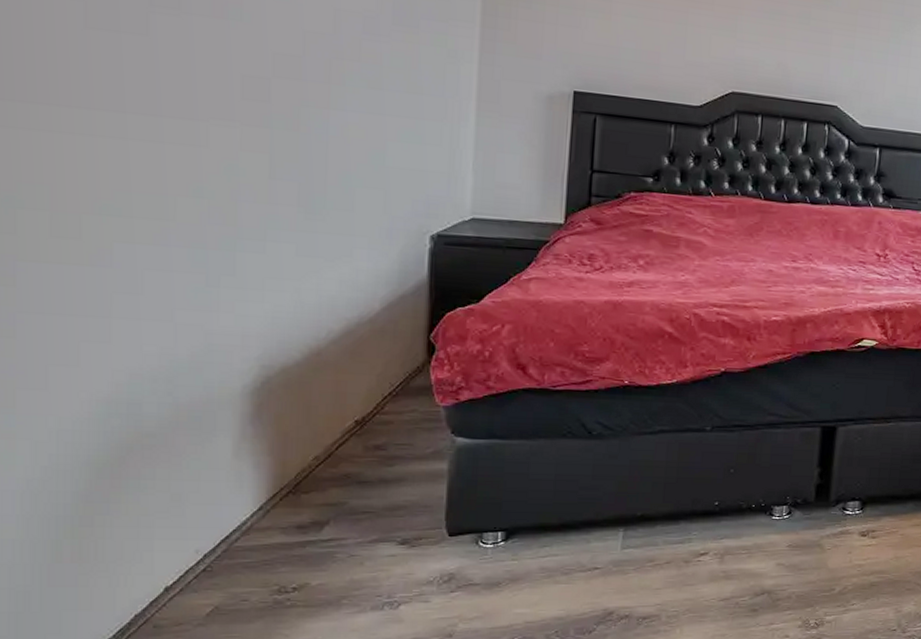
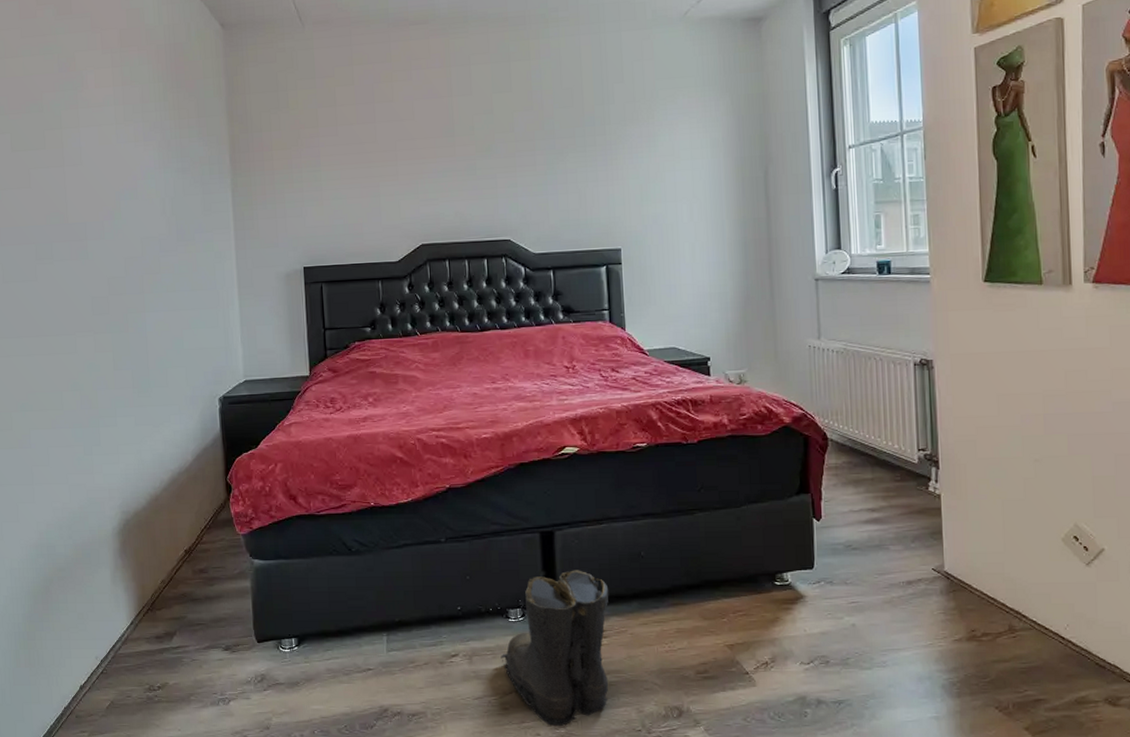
boots: none [757,468,886,628] -> present [500,570,609,727]

